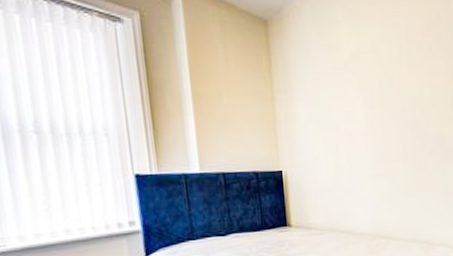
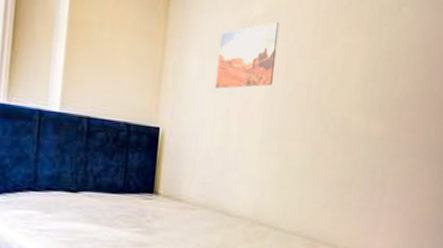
wall art: none [318,60,371,128] -> present [215,22,280,89]

